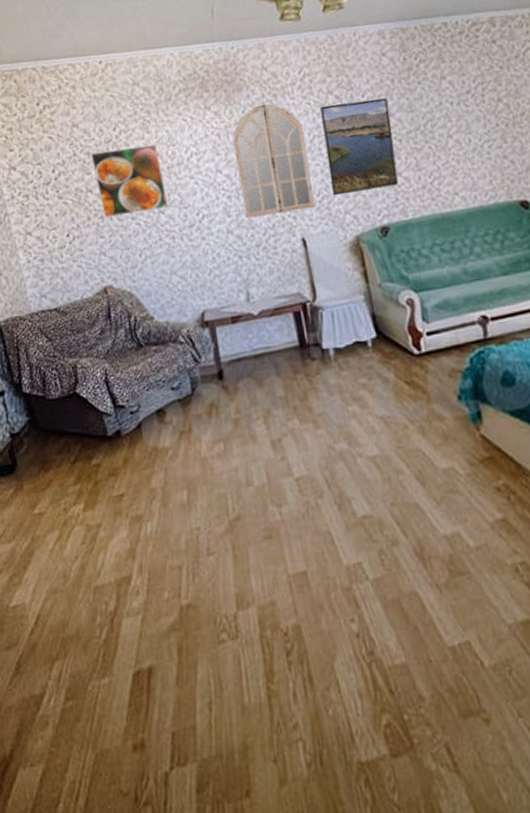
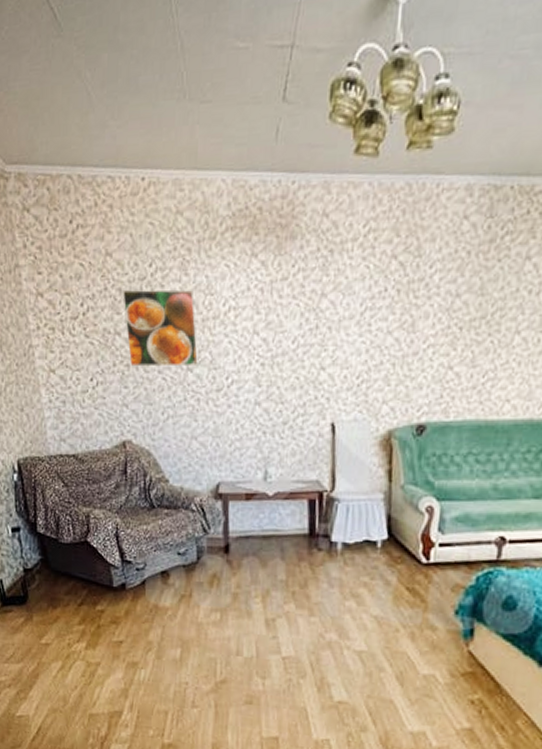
home mirror: present [232,103,315,218] -> none [276,259,356,392]
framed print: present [319,98,399,196] -> none [373,272,458,382]

